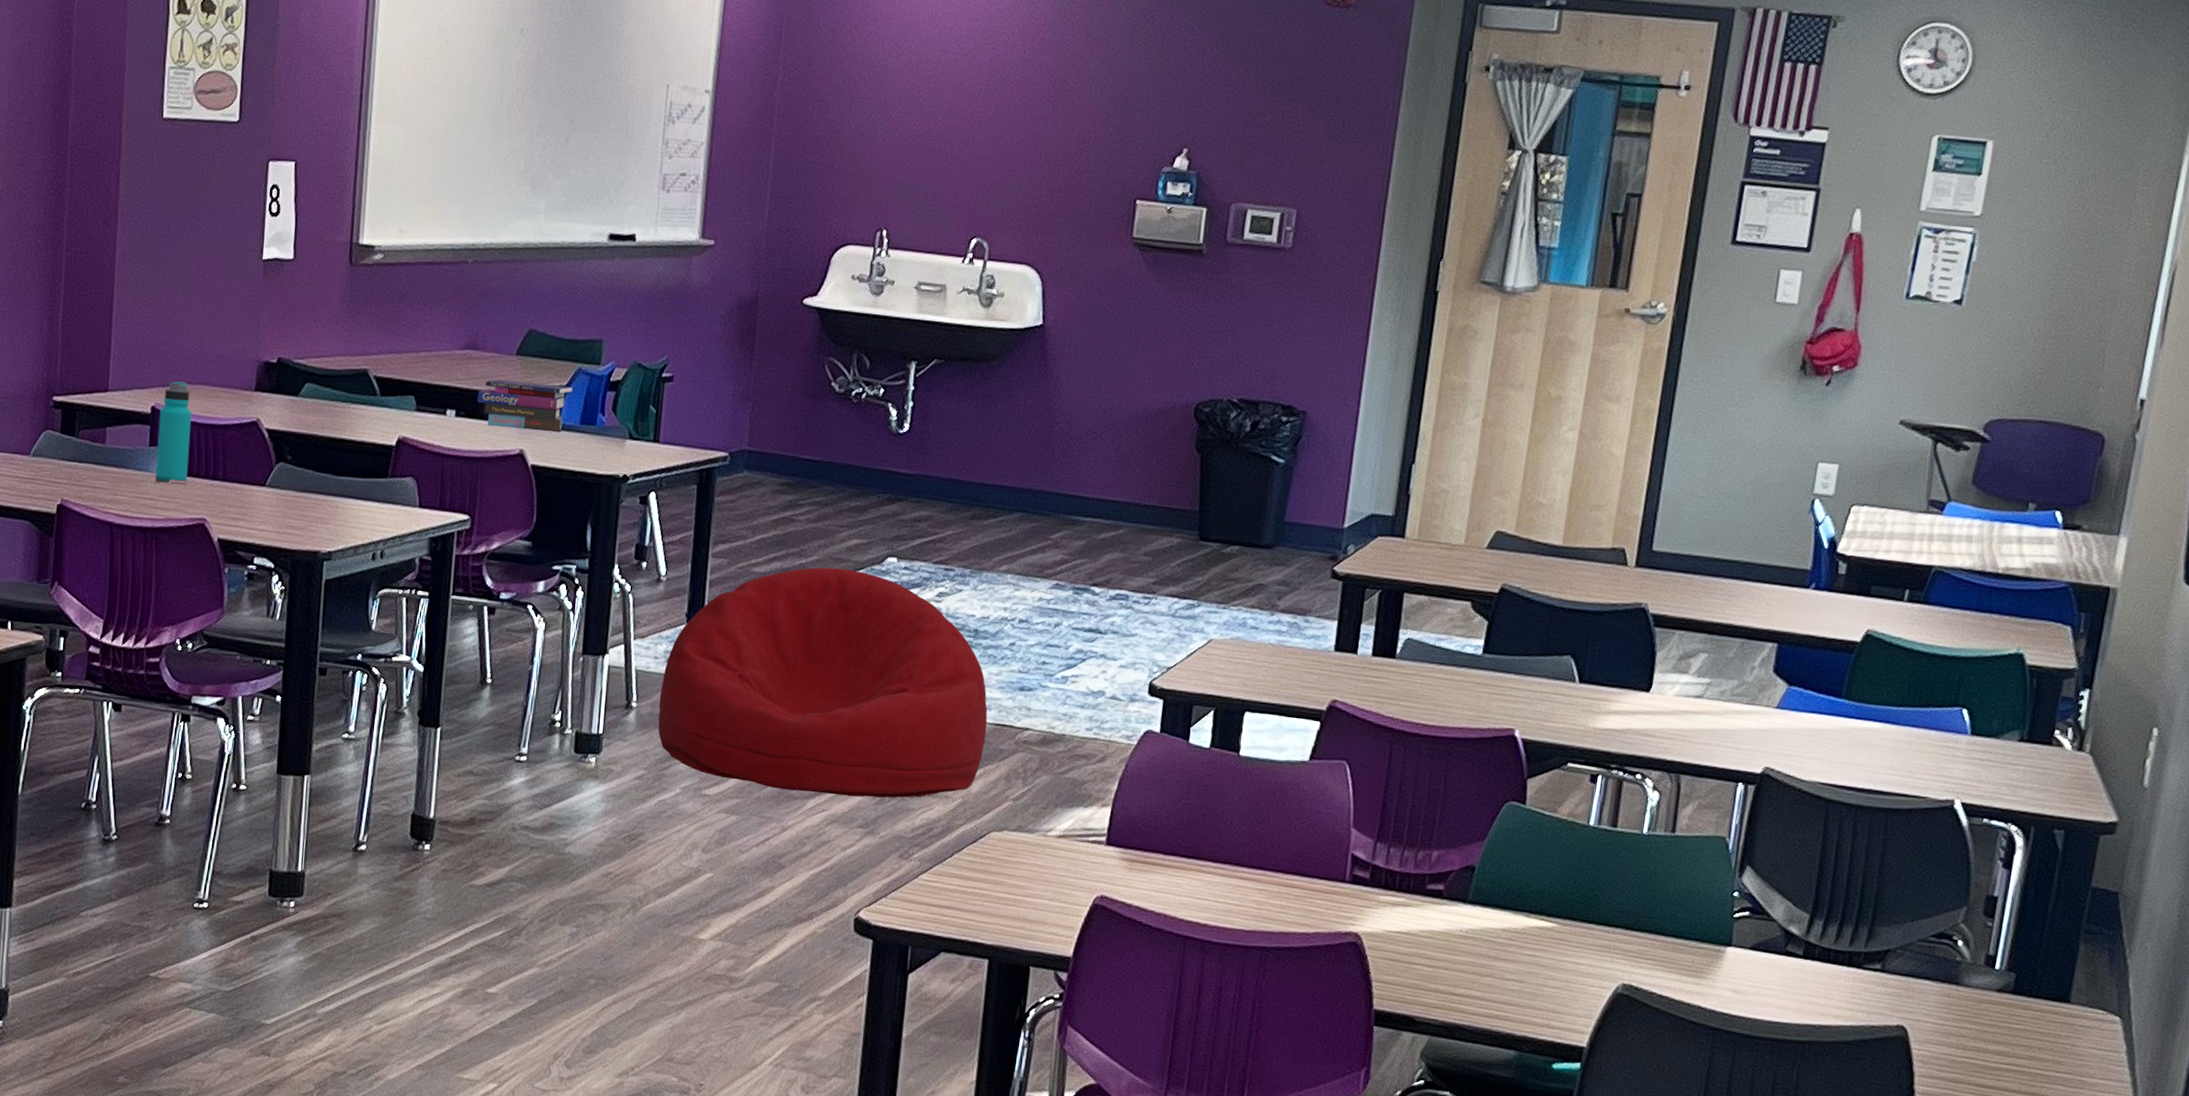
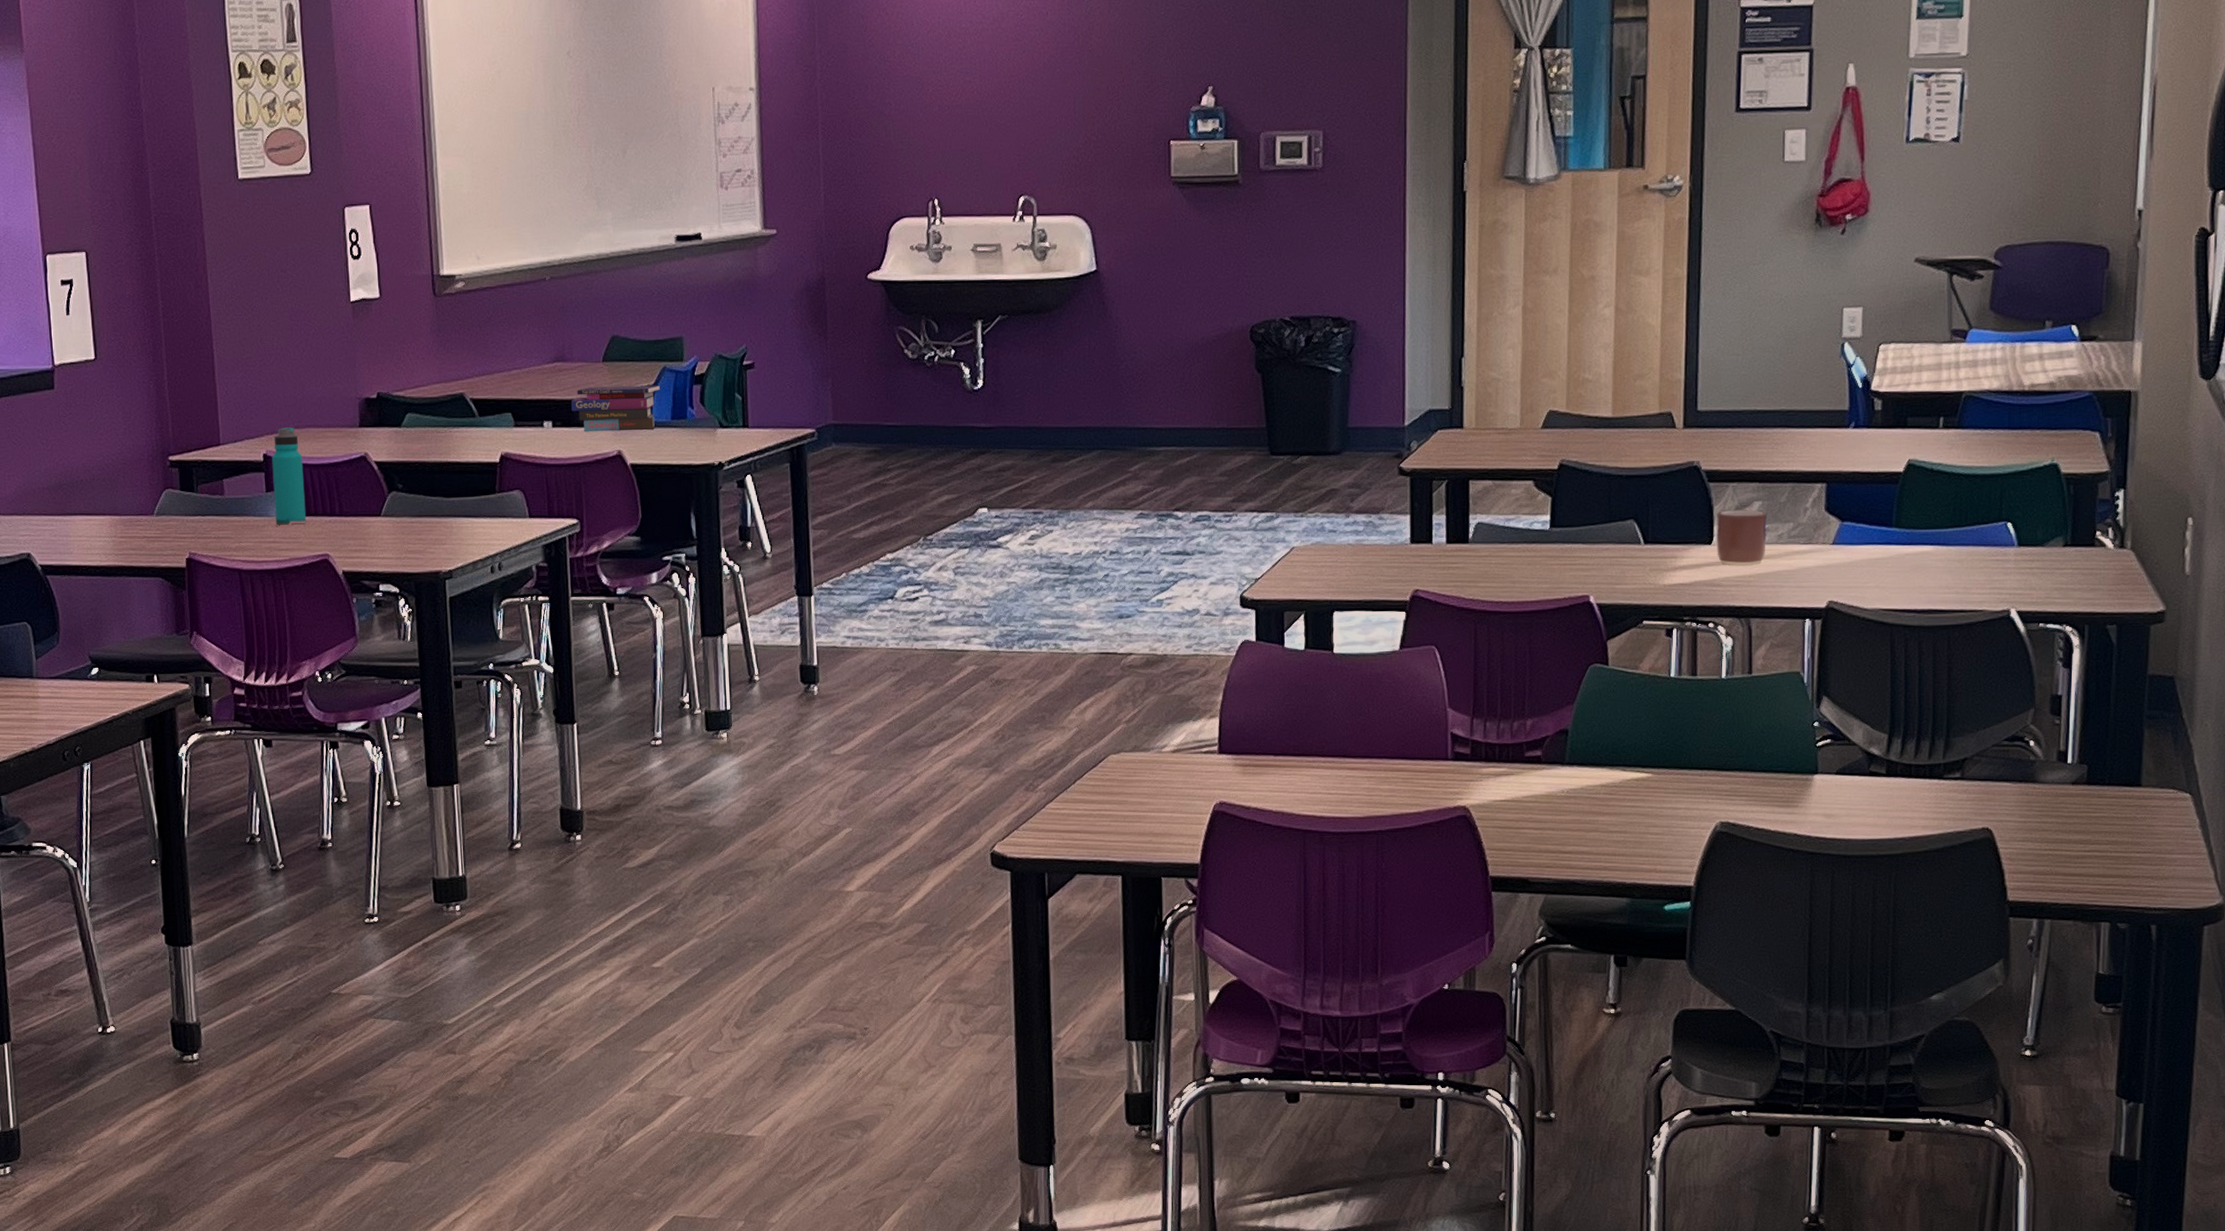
beanbag: present [658,567,988,798] -> none [779,524,1093,741]
mug: none [1654,658,1712,720] -> present [1717,510,1767,566]

